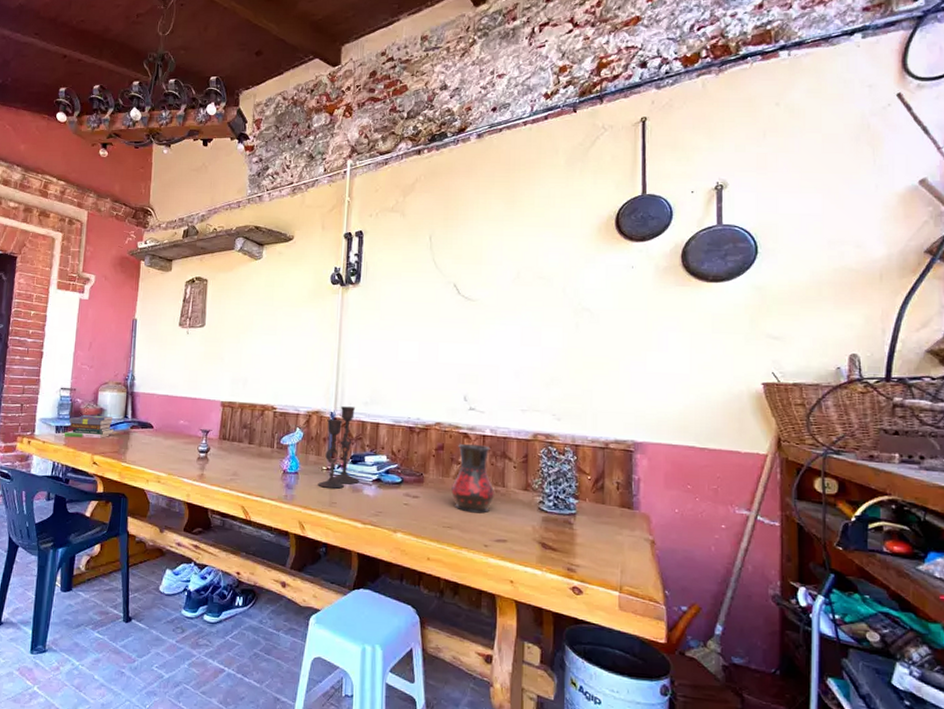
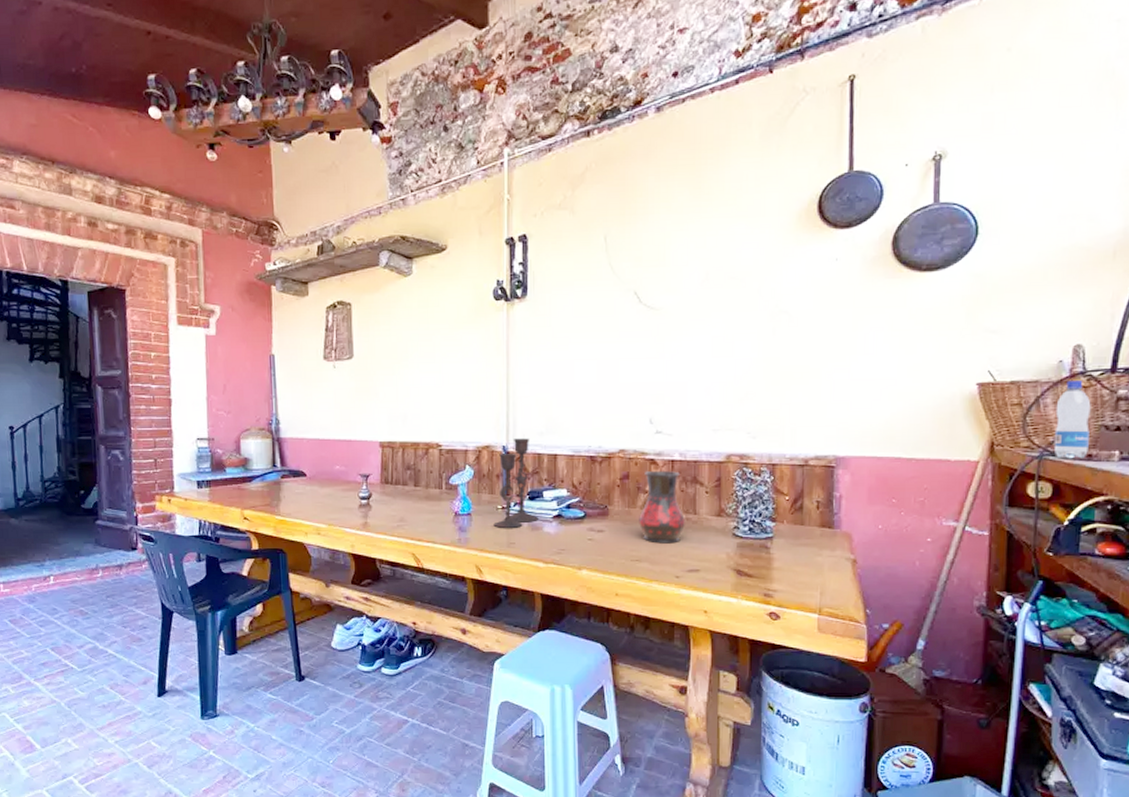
books: present [64,415,114,439] -> none [207,466,262,492]
bottle: none [837,386,870,459] -> present [1053,381,1091,459]

